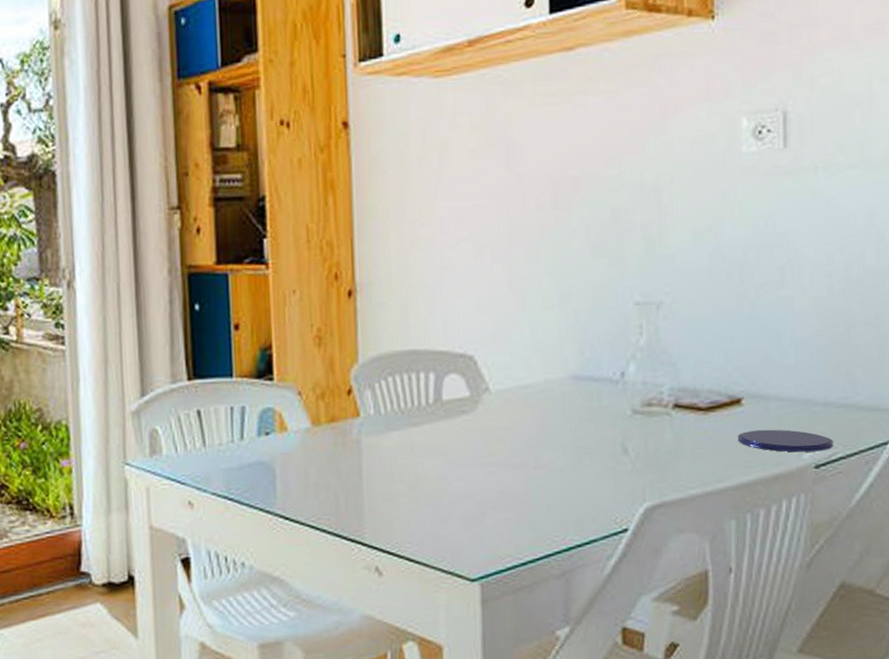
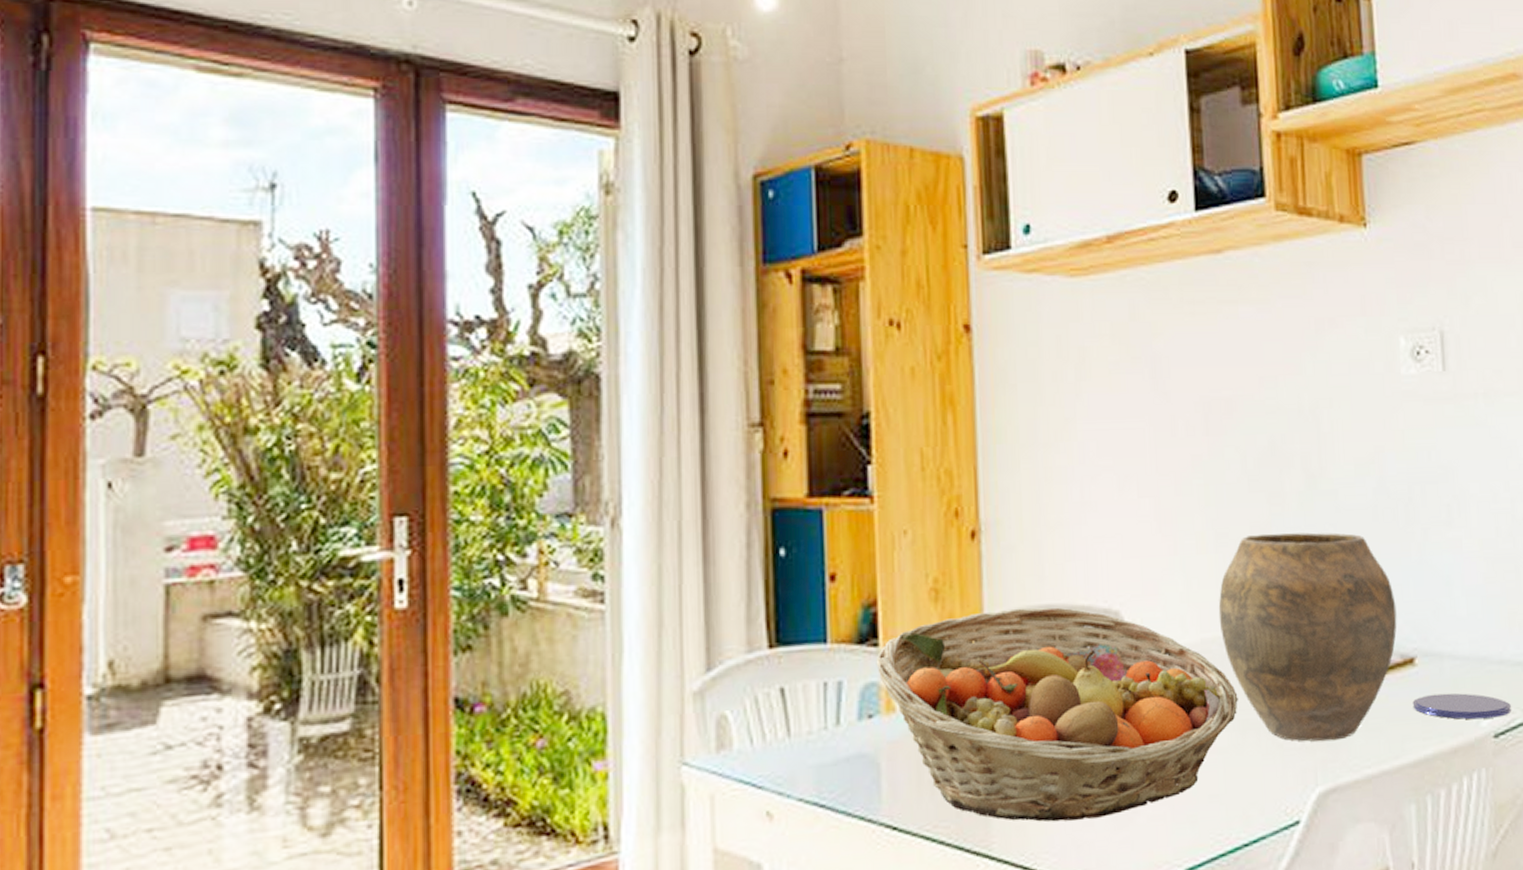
fruit basket: none [271,352,576,520] -> present [876,607,1238,822]
vase: none [561,291,726,466] -> present [1218,532,1397,742]

